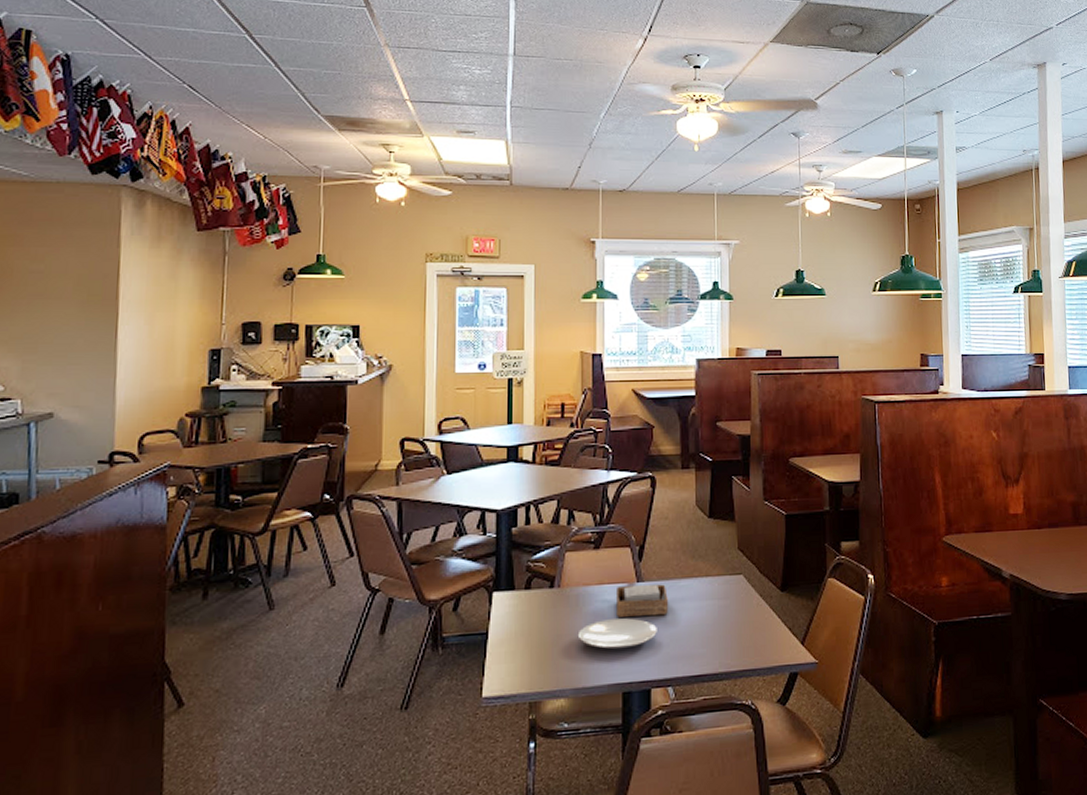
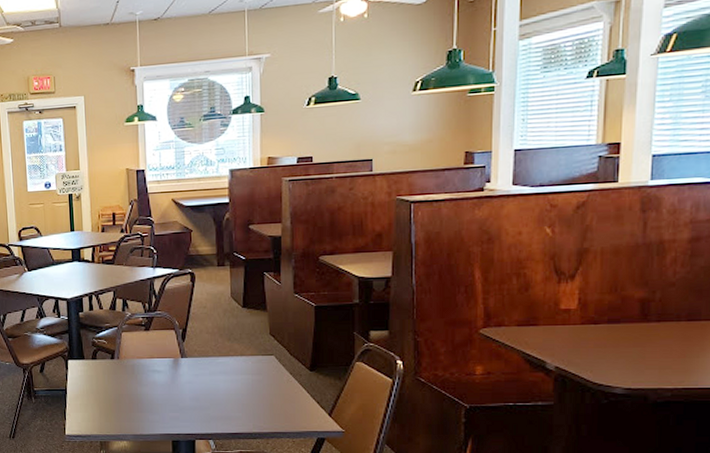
plate: present [579,618,657,650] -> none [135,385,199,408]
napkin holder: present [615,584,668,617] -> none [163,359,208,385]

